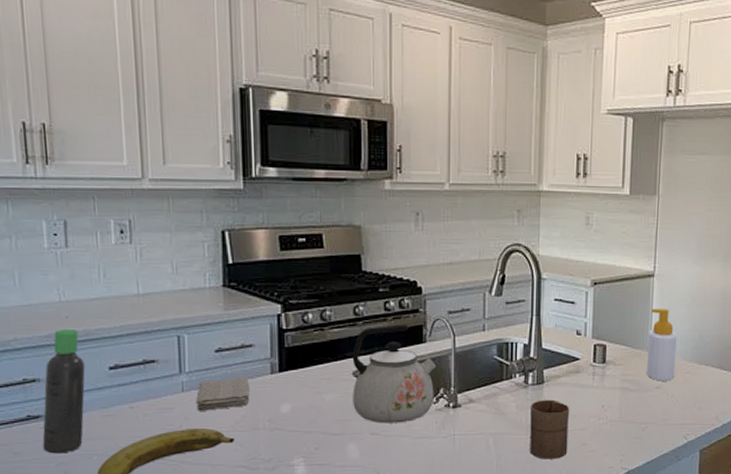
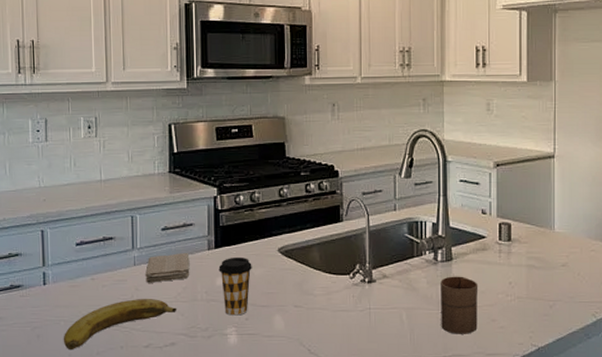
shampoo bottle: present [42,330,86,454] -> none [21,211,57,319]
coffee cup: none [283,381,323,445] -> present [218,256,252,316]
kettle: present [352,324,436,424] -> none [278,205,352,297]
soap bottle: present [646,309,677,381] -> none [551,188,580,259]

